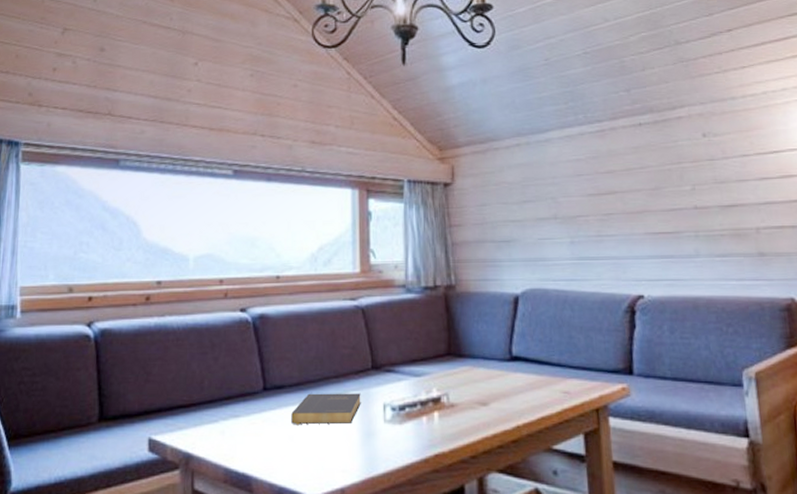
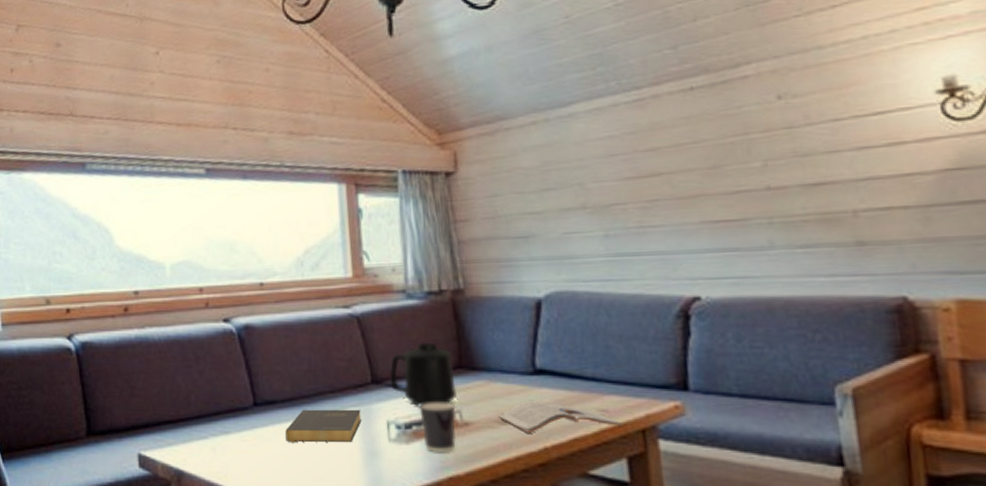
mug: none [388,332,445,390] -> present [389,342,457,406]
mug: none [412,385,444,432] -> present [419,402,457,453]
magazine: none [479,383,582,414] -> present [497,400,624,435]

